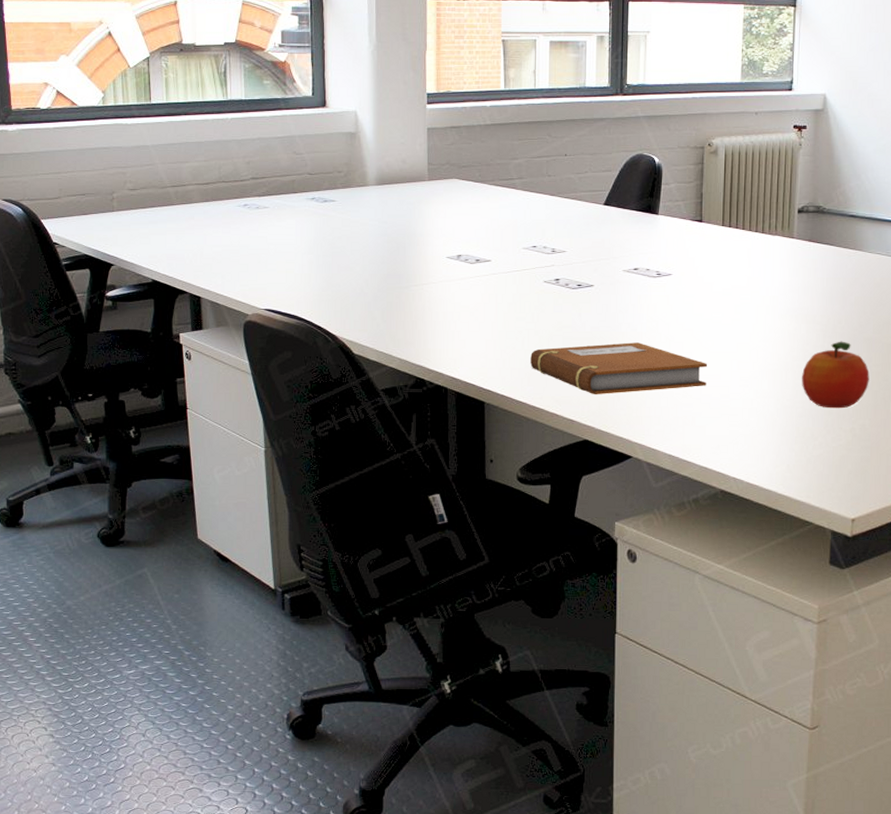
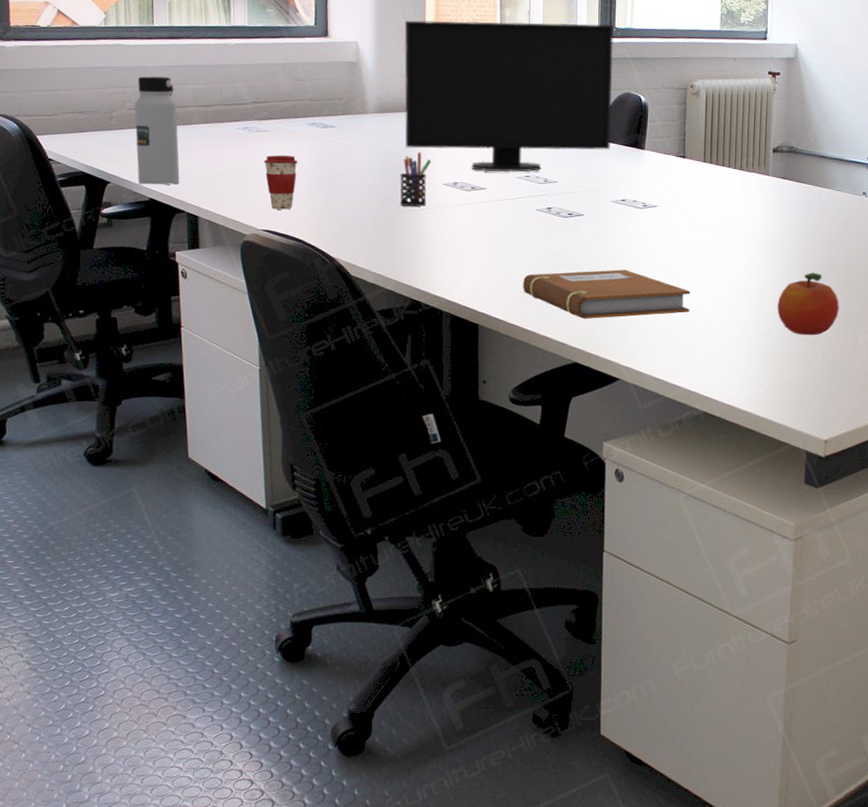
water bottle: none [135,155,181,266] -> present [135,76,180,185]
coffee cup: none [264,231,298,288] -> present [264,155,298,210]
pen holder: none [402,224,435,281] -> present [400,152,432,207]
computer monitor: none [404,80,626,243] -> present [404,20,614,173]

